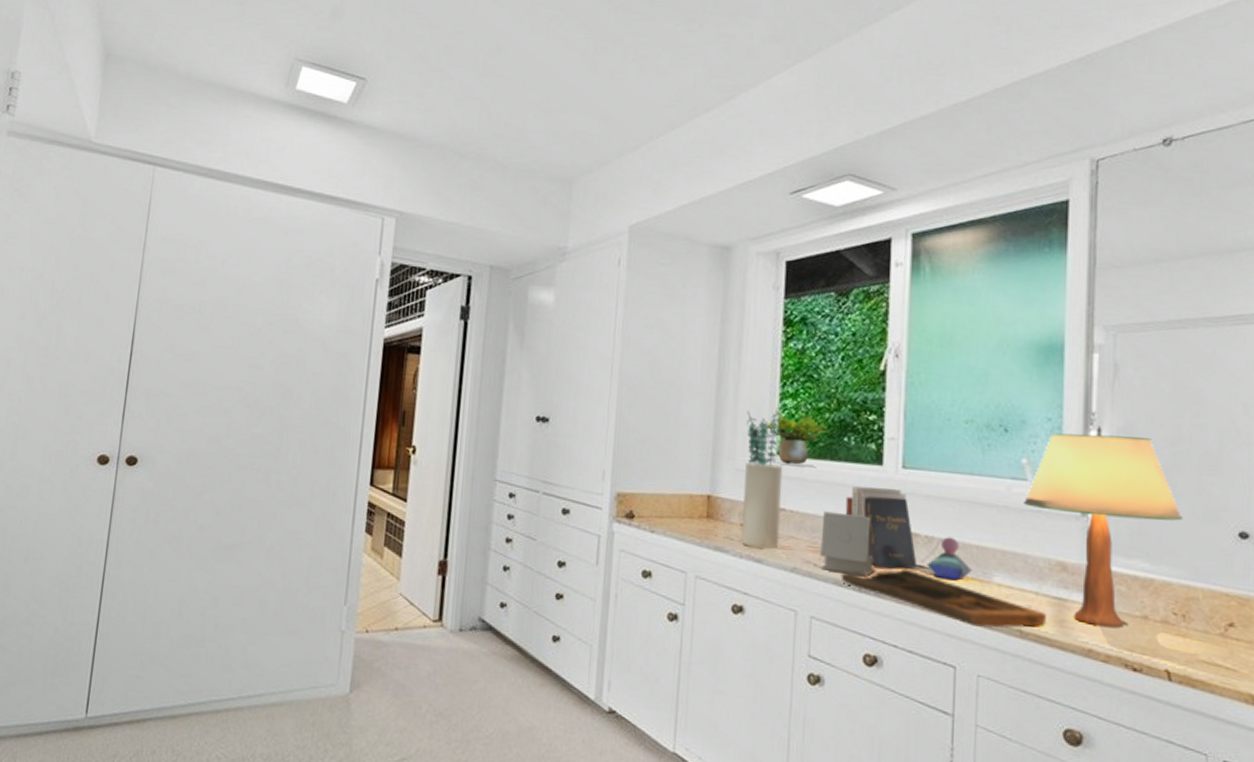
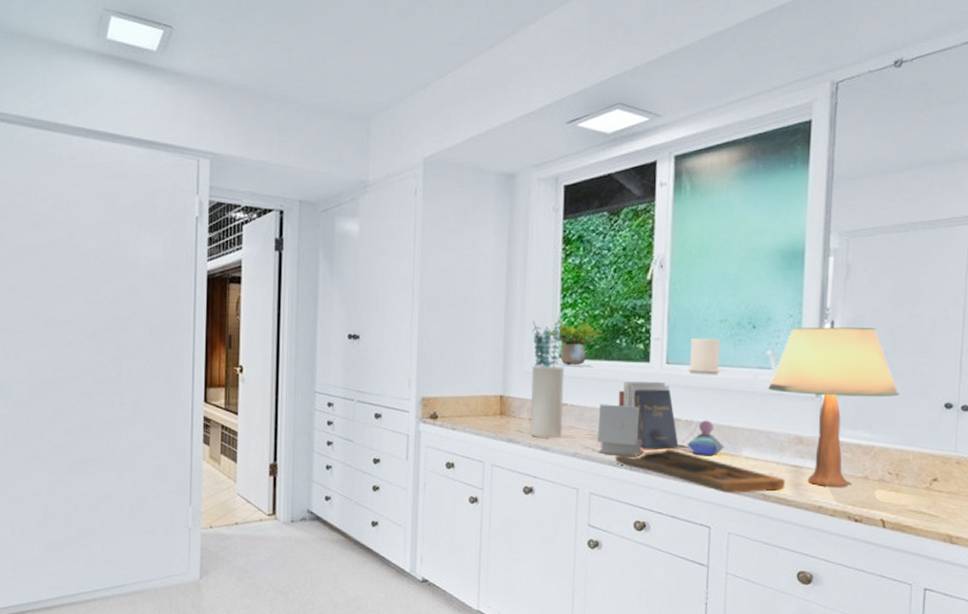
candle: none [919,440,975,485] -> present [681,337,728,375]

